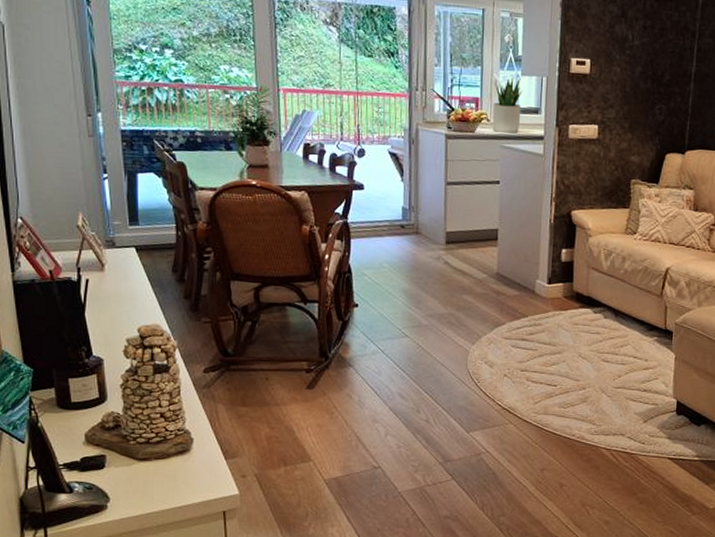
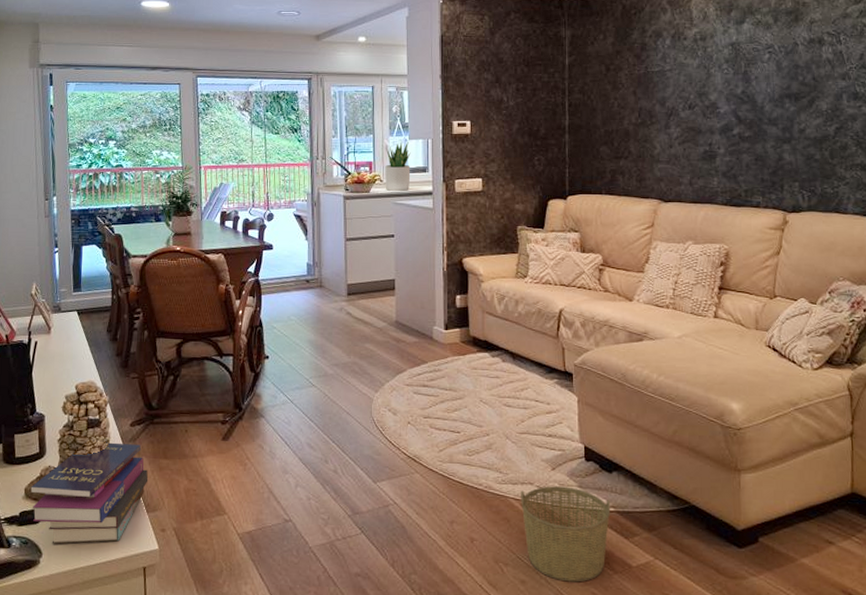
books: none [91,388,226,490] -> present [30,442,149,544]
basket: none [611,437,696,523] -> present [521,486,611,583]

